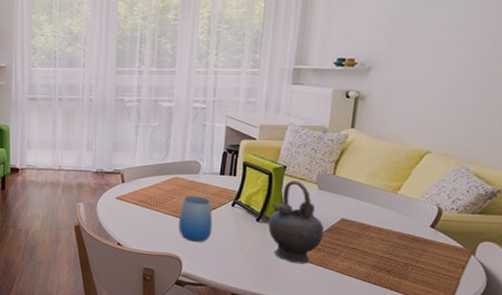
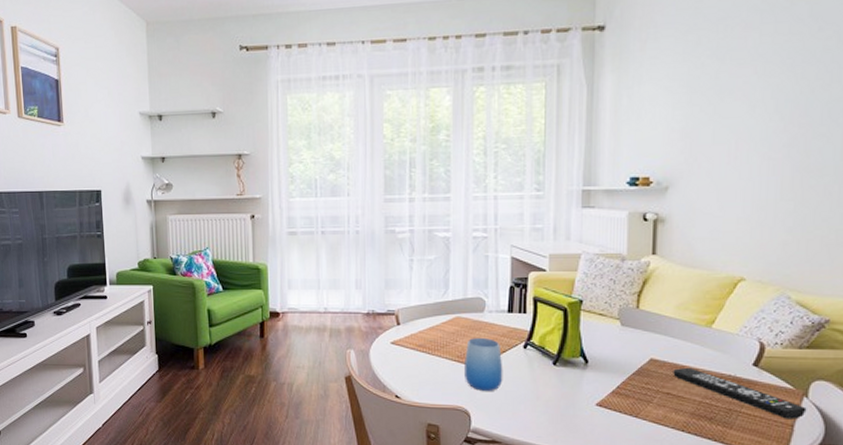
teapot: present [268,180,325,264] -> none [567,316,632,414]
remote control: none [360,227,473,274] -> present [673,367,807,419]

